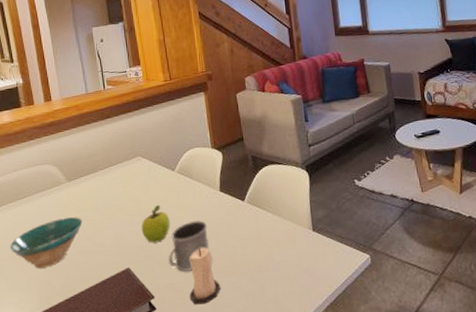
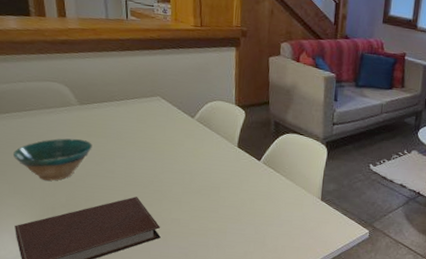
fruit: present [141,204,170,243] -> none [153,146,183,181]
mug: present [168,220,209,272] -> none [177,168,220,212]
candle: present [189,247,220,305] -> none [194,194,225,242]

